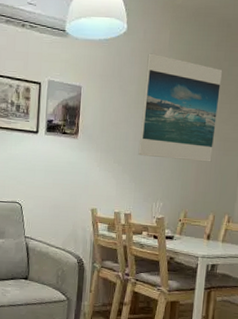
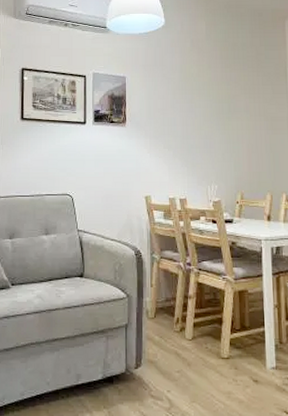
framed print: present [138,53,223,162] -> none [186,43,261,142]

